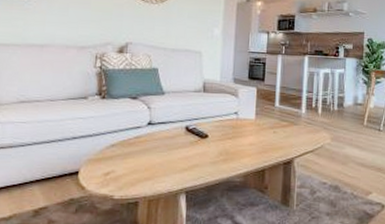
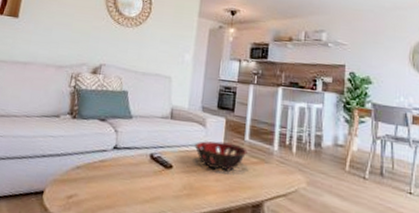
decorative bowl: none [228,109,278,135] -> present [194,141,247,170]

